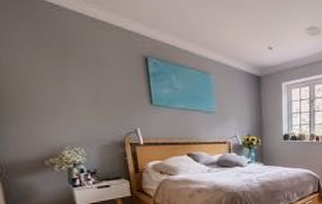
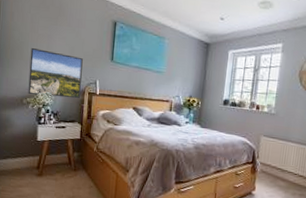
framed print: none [37,95,120,153] -> present [28,47,83,99]

